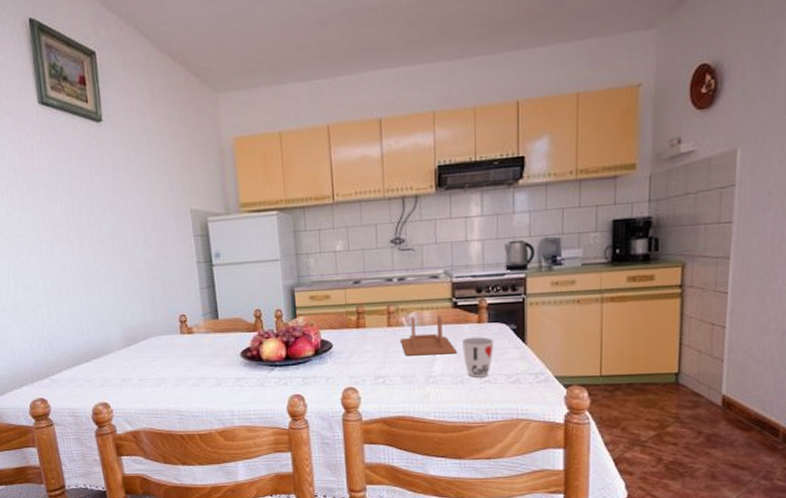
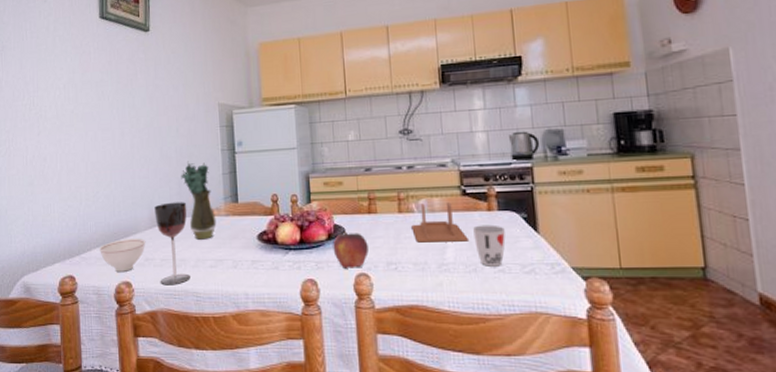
bowl: none [69,358,121,393] -> present [99,239,146,272]
wineglass: none [127,319,172,405] -> present [154,202,190,286]
vase: none [153,275,197,358] -> present [181,161,217,240]
fruit: none [320,345,356,383] -> present [333,230,369,268]

